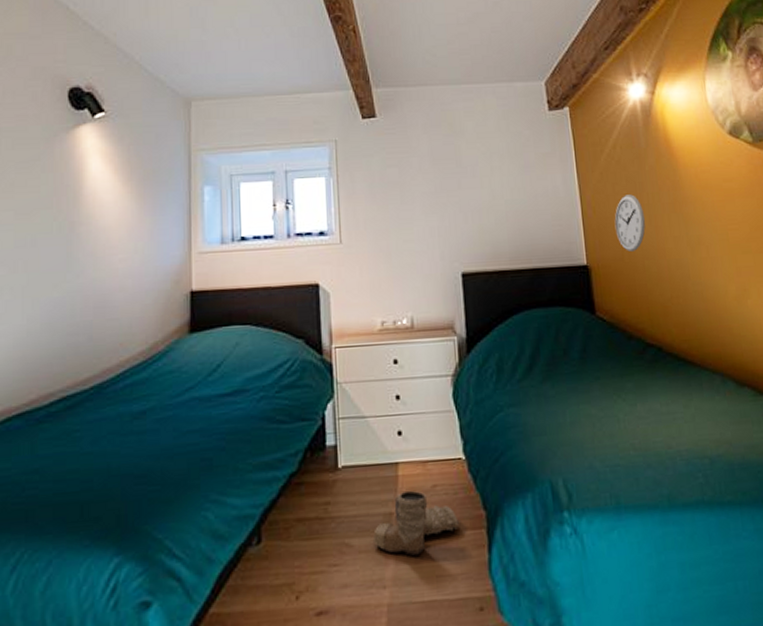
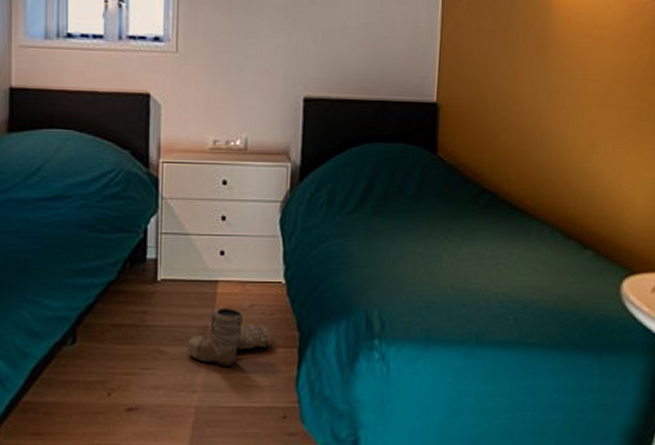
wall clock: present [614,194,646,252] -> none [472,31,506,93]

